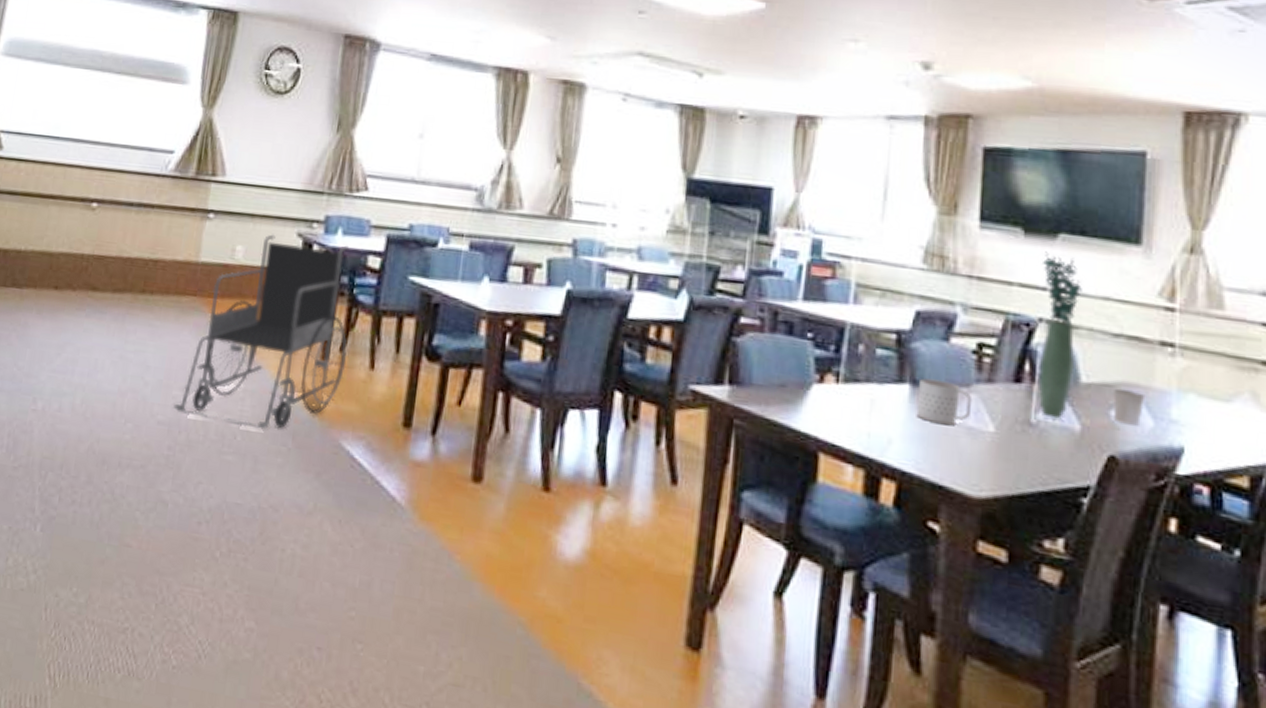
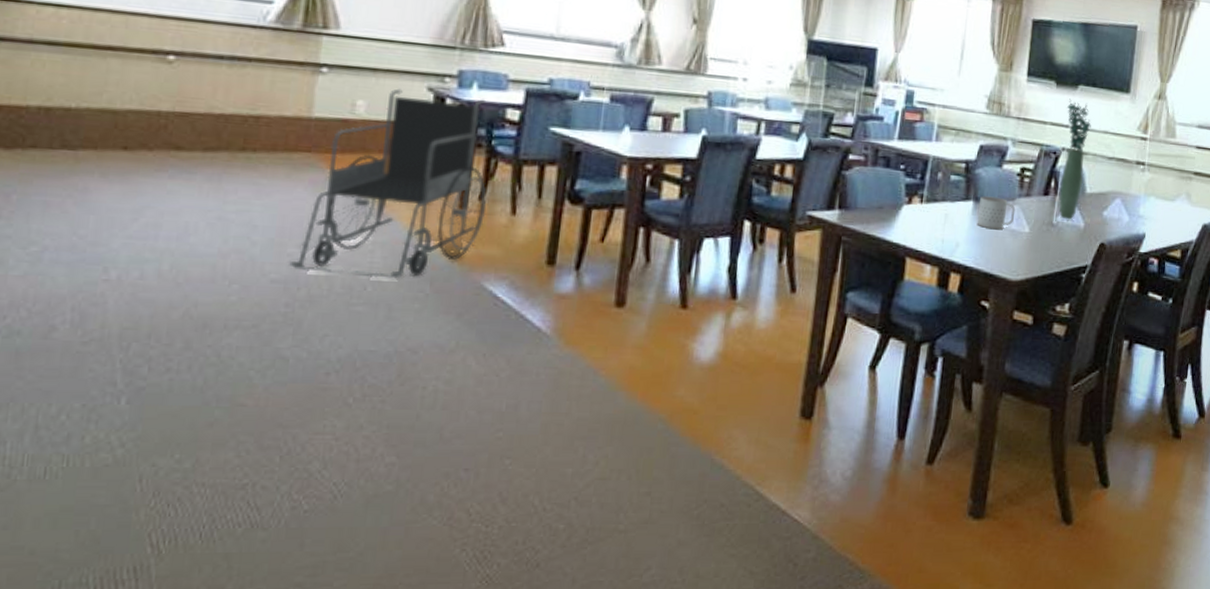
cup: present [1113,388,1146,426] -> none [1104,195,1125,221]

